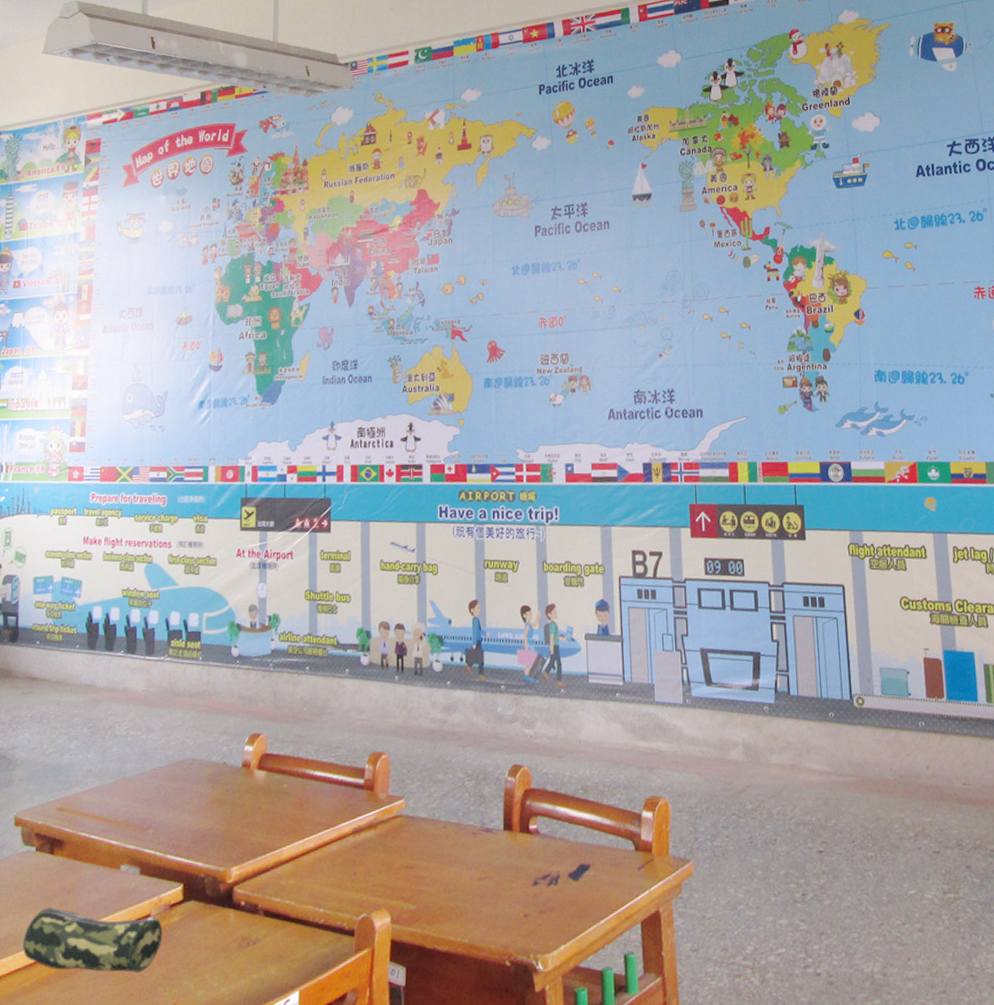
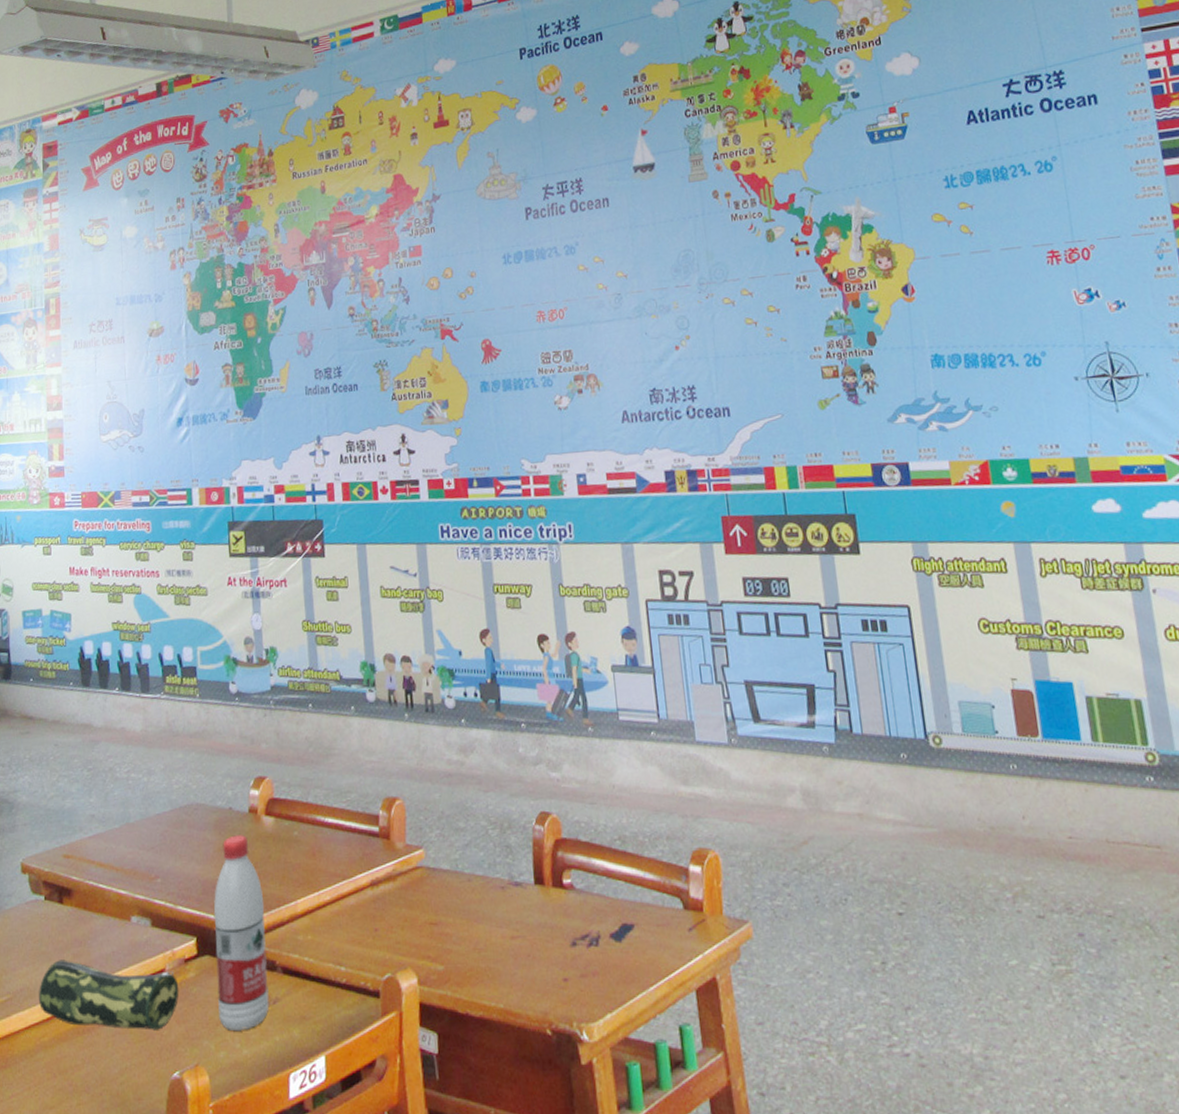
water bottle: none [200,788,251,971] -> present [213,835,269,1032]

